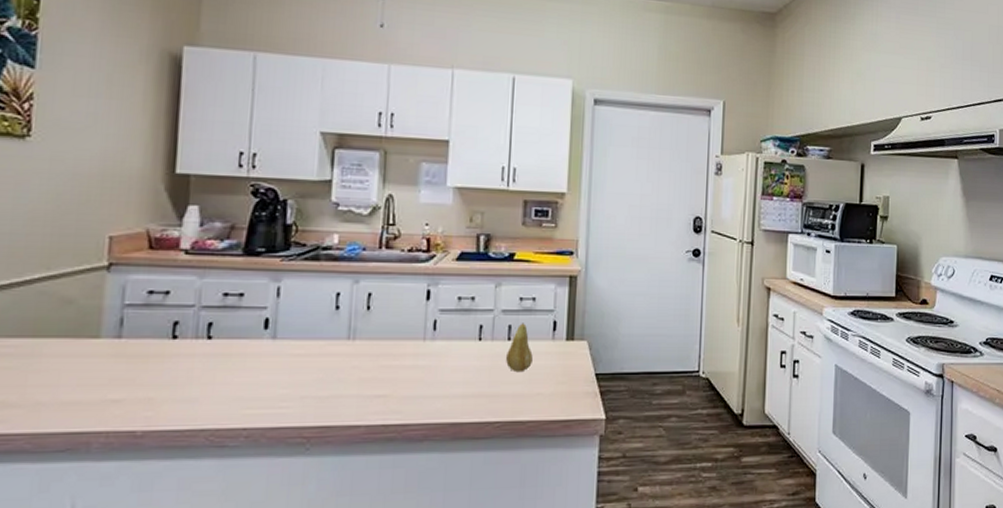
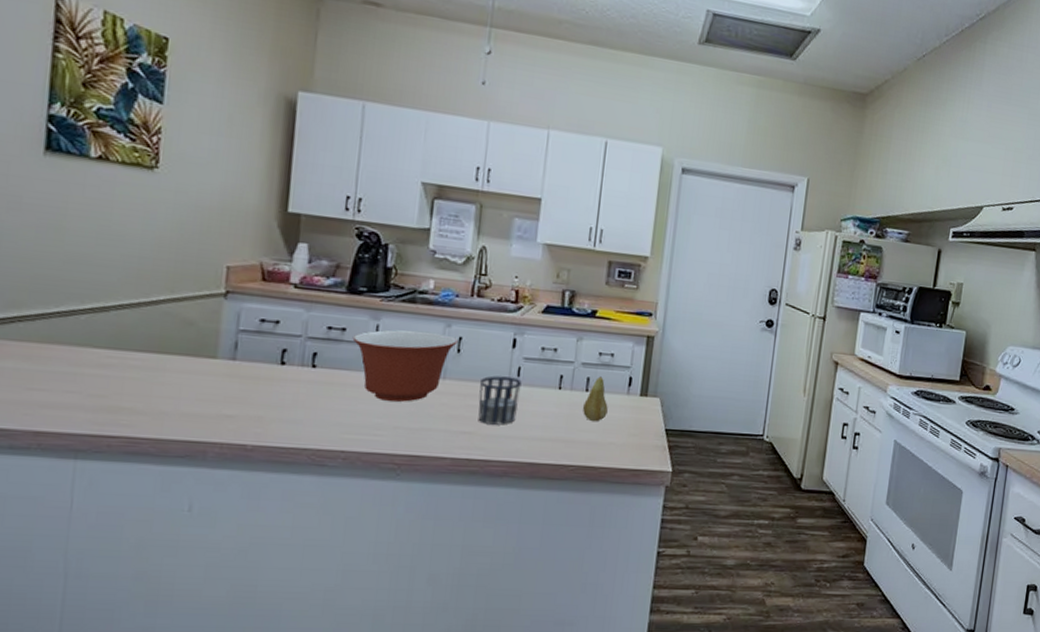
mixing bowl: none [251,290,367,368] -> present [352,330,458,402]
cup: none [392,332,438,385] -> present [478,375,522,425]

